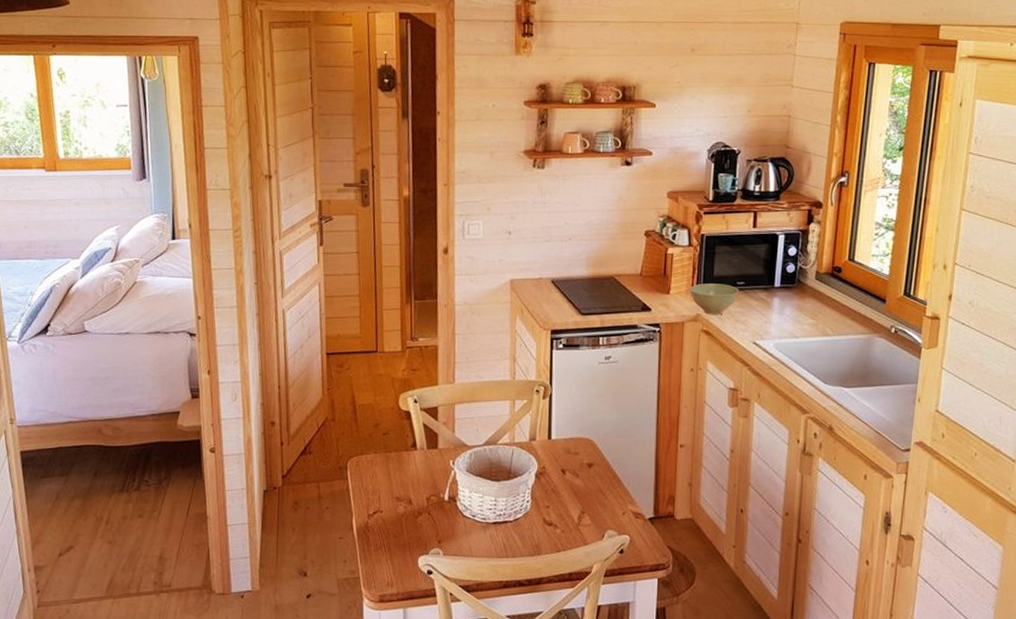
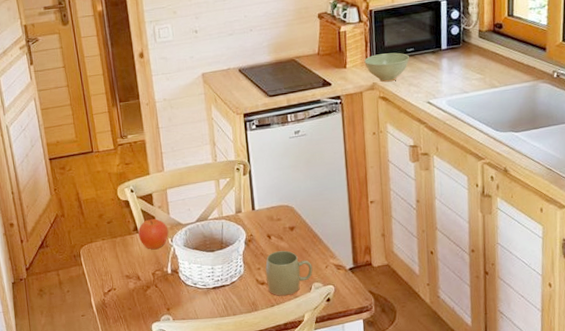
fruit: none [417,436,451,471] -> present [138,219,169,250]
mug: none [554,489,608,542] -> present [265,250,313,297]

